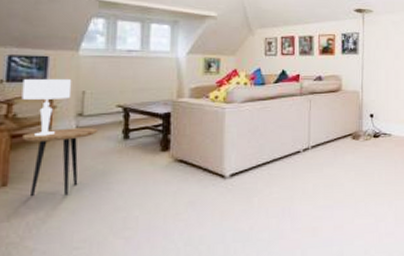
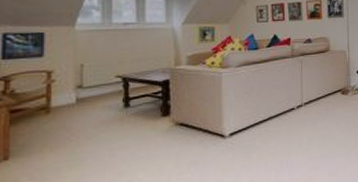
table lamp: present [21,79,72,136] -> none [19,54,70,110]
side table: present [22,128,99,197] -> none [22,98,99,169]

